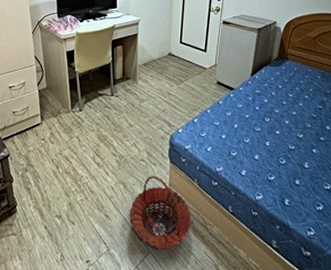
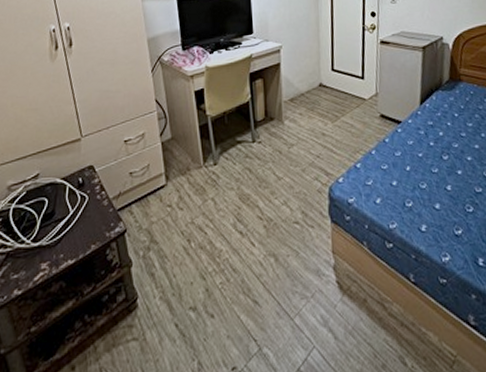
basket: present [129,176,191,251] -> none [284,242,365,344]

